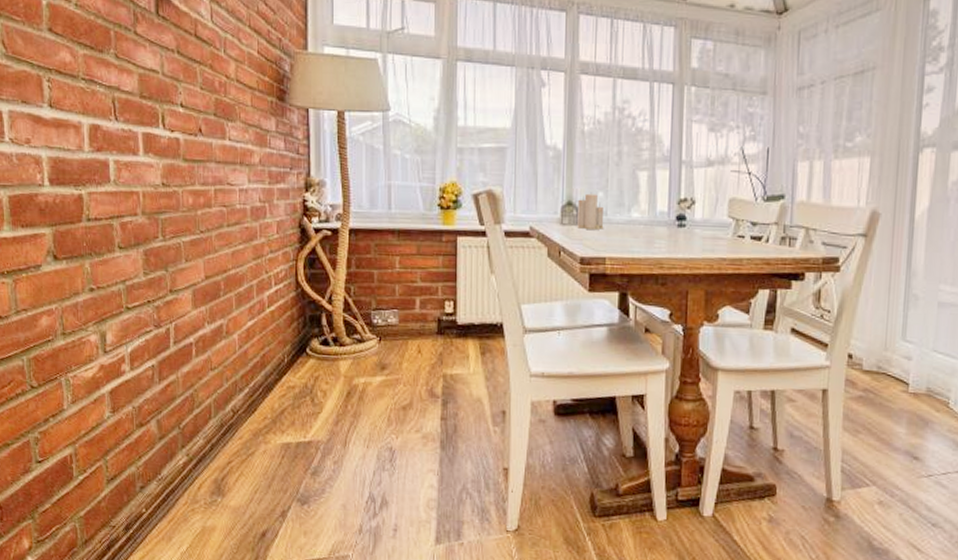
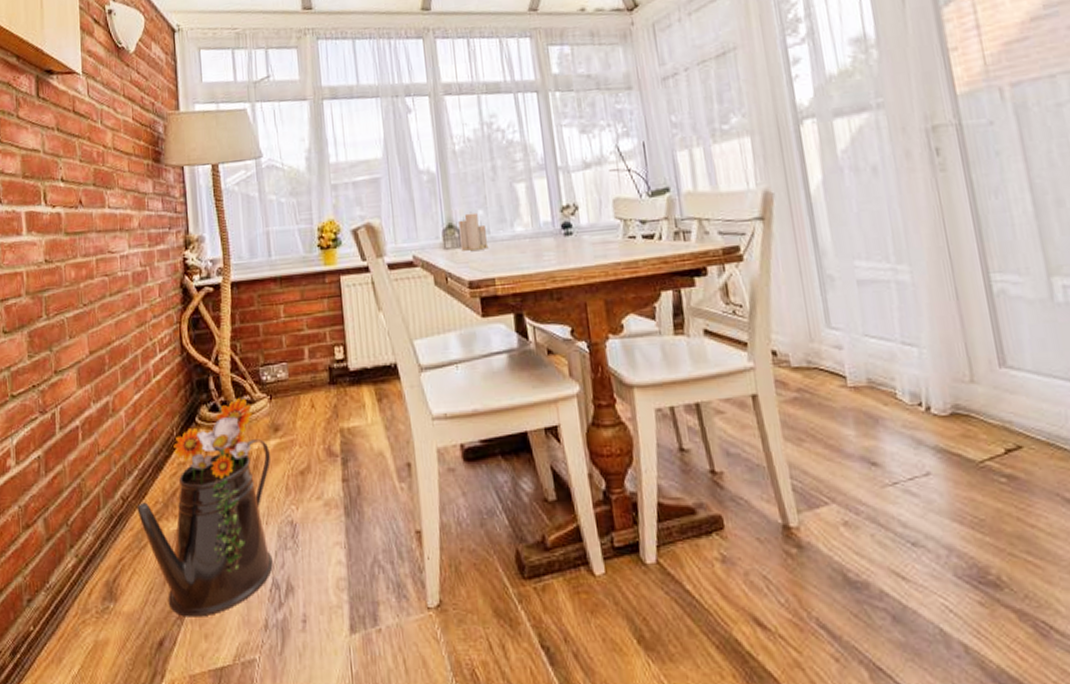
watering can: none [246,336,375,517] -> present [137,398,273,617]

